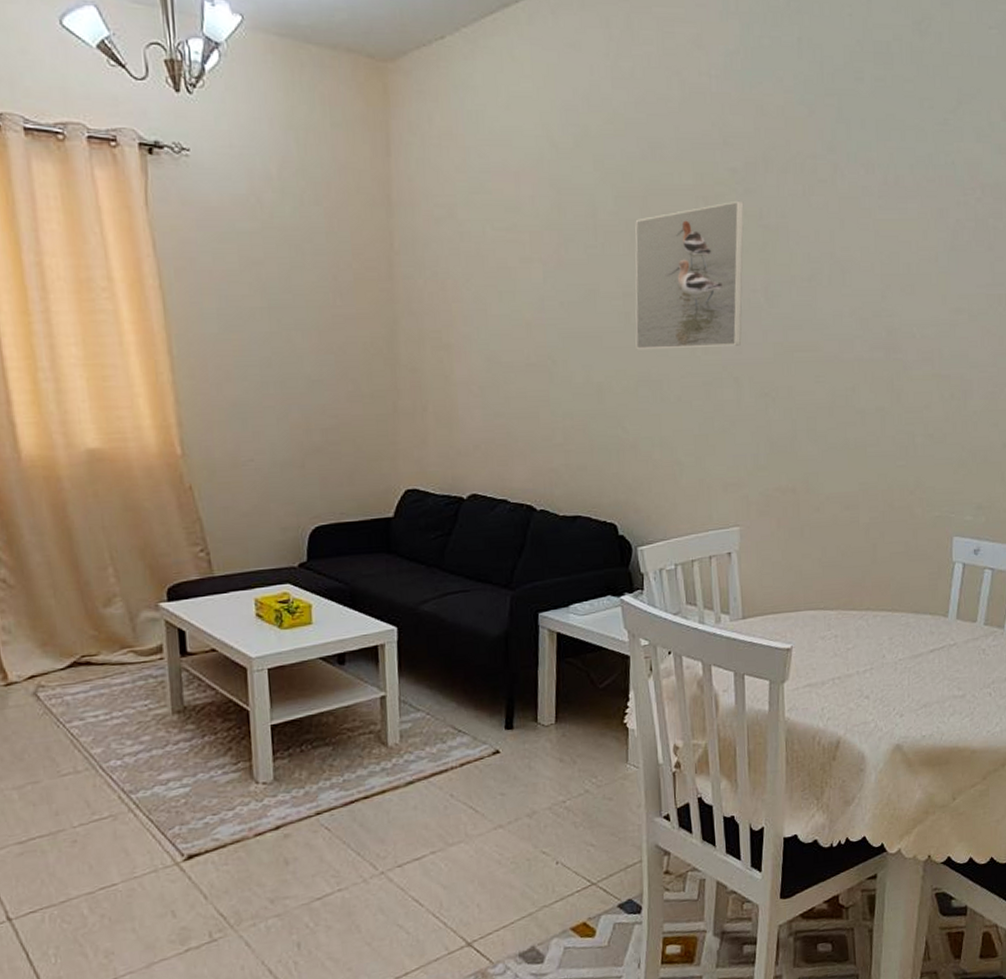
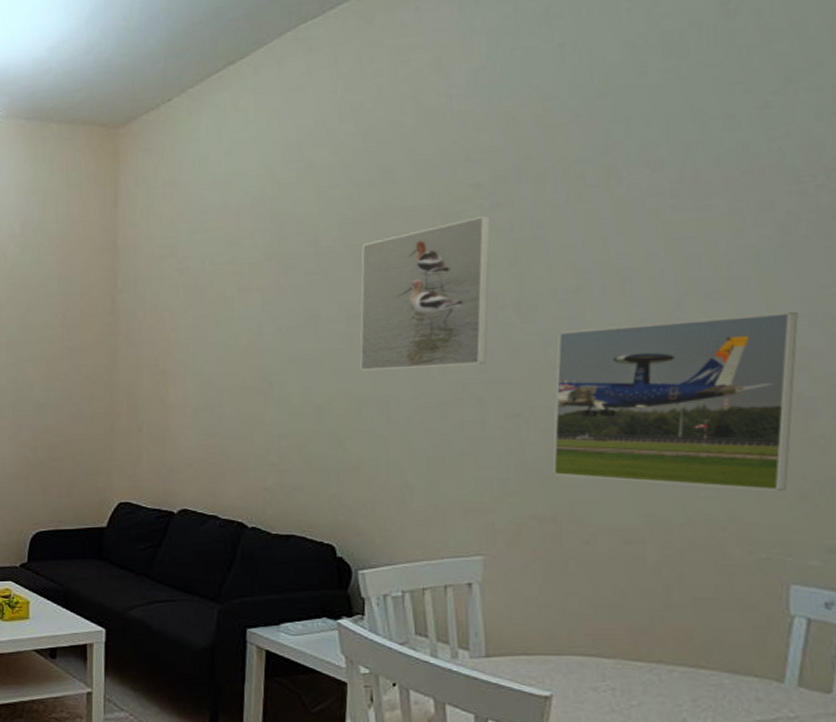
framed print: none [792,306,962,460] -> present [552,311,798,491]

